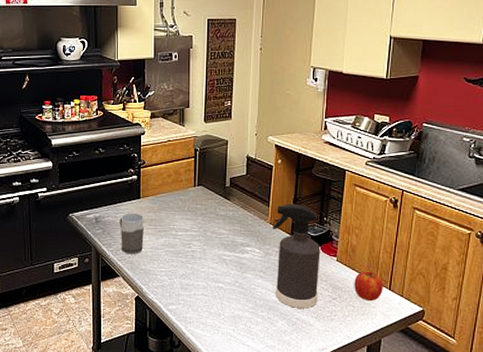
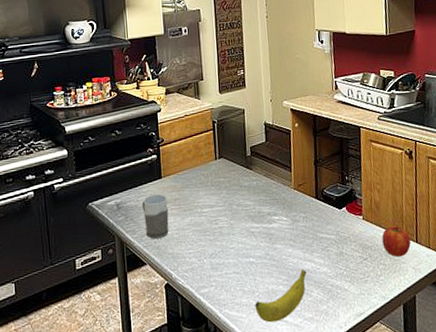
banana: none [219,300,274,345] -> present [255,269,307,323]
spray bottle: present [272,203,321,309] -> none [296,166,350,274]

